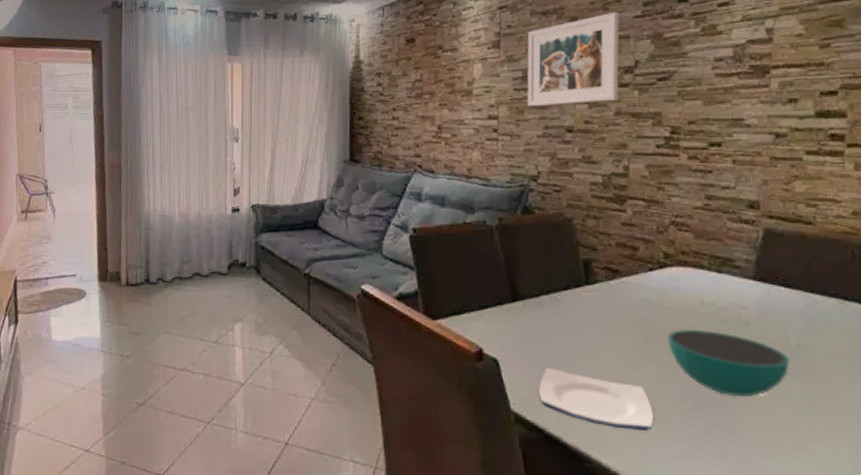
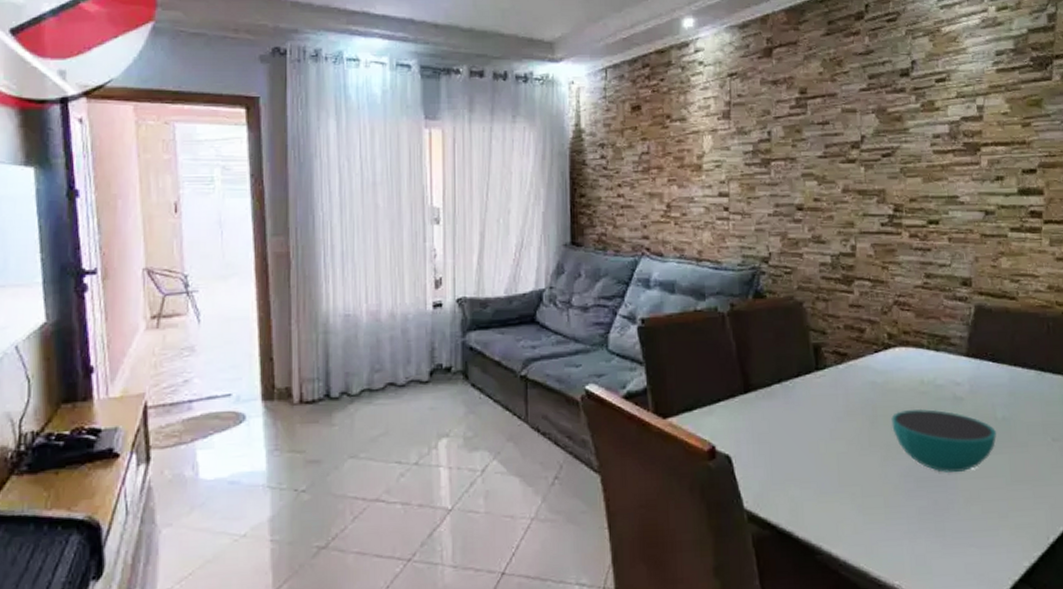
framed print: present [527,11,620,107] -> none [757,83,847,183]
plate: present [538,367,654,431] -> none [771,459,880,517]

